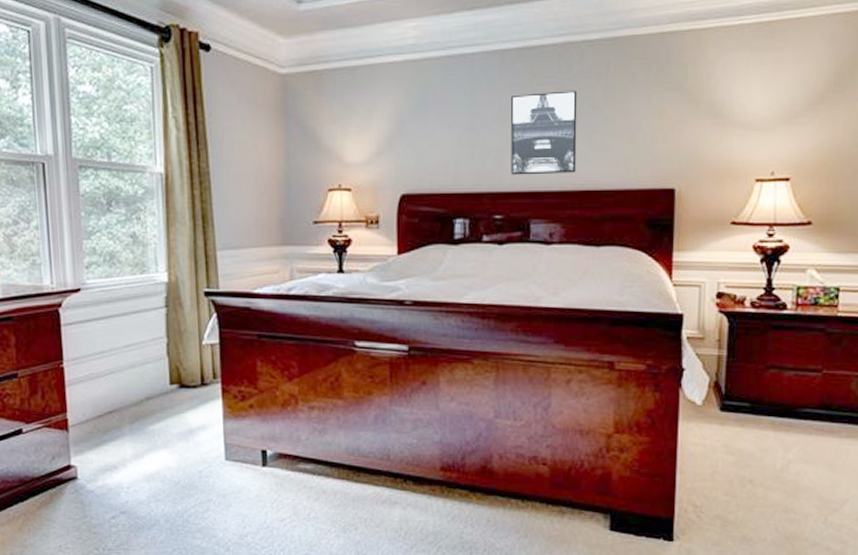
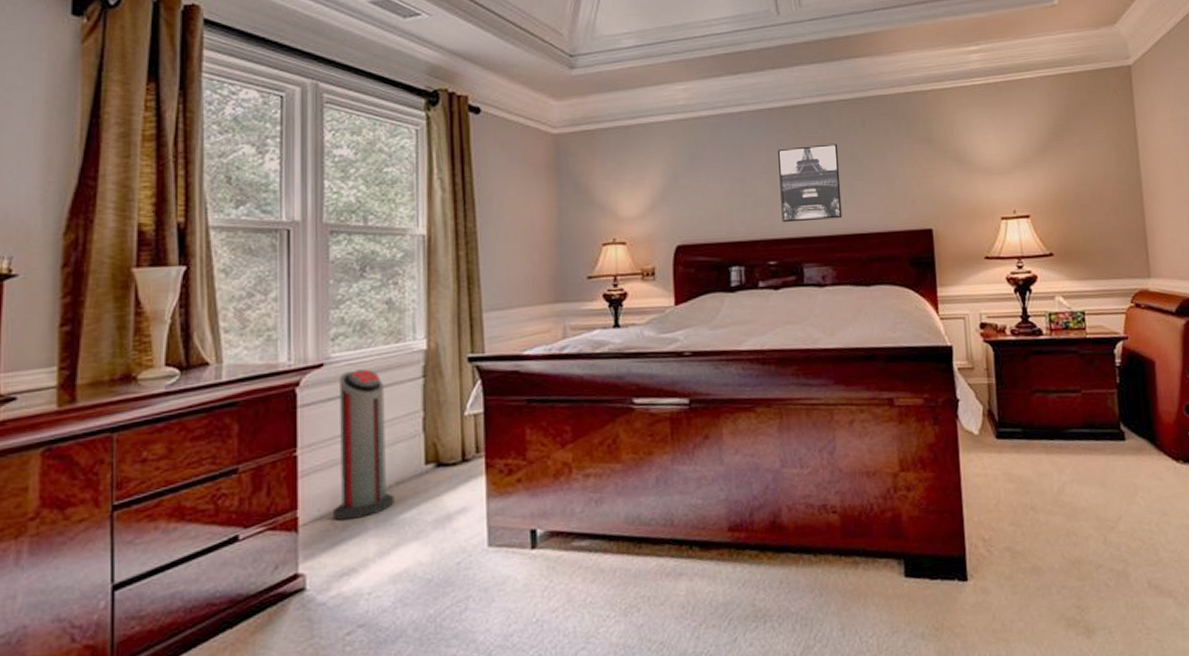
air purifier: none [94,296,145,426] -> present [333,369,394,521]

